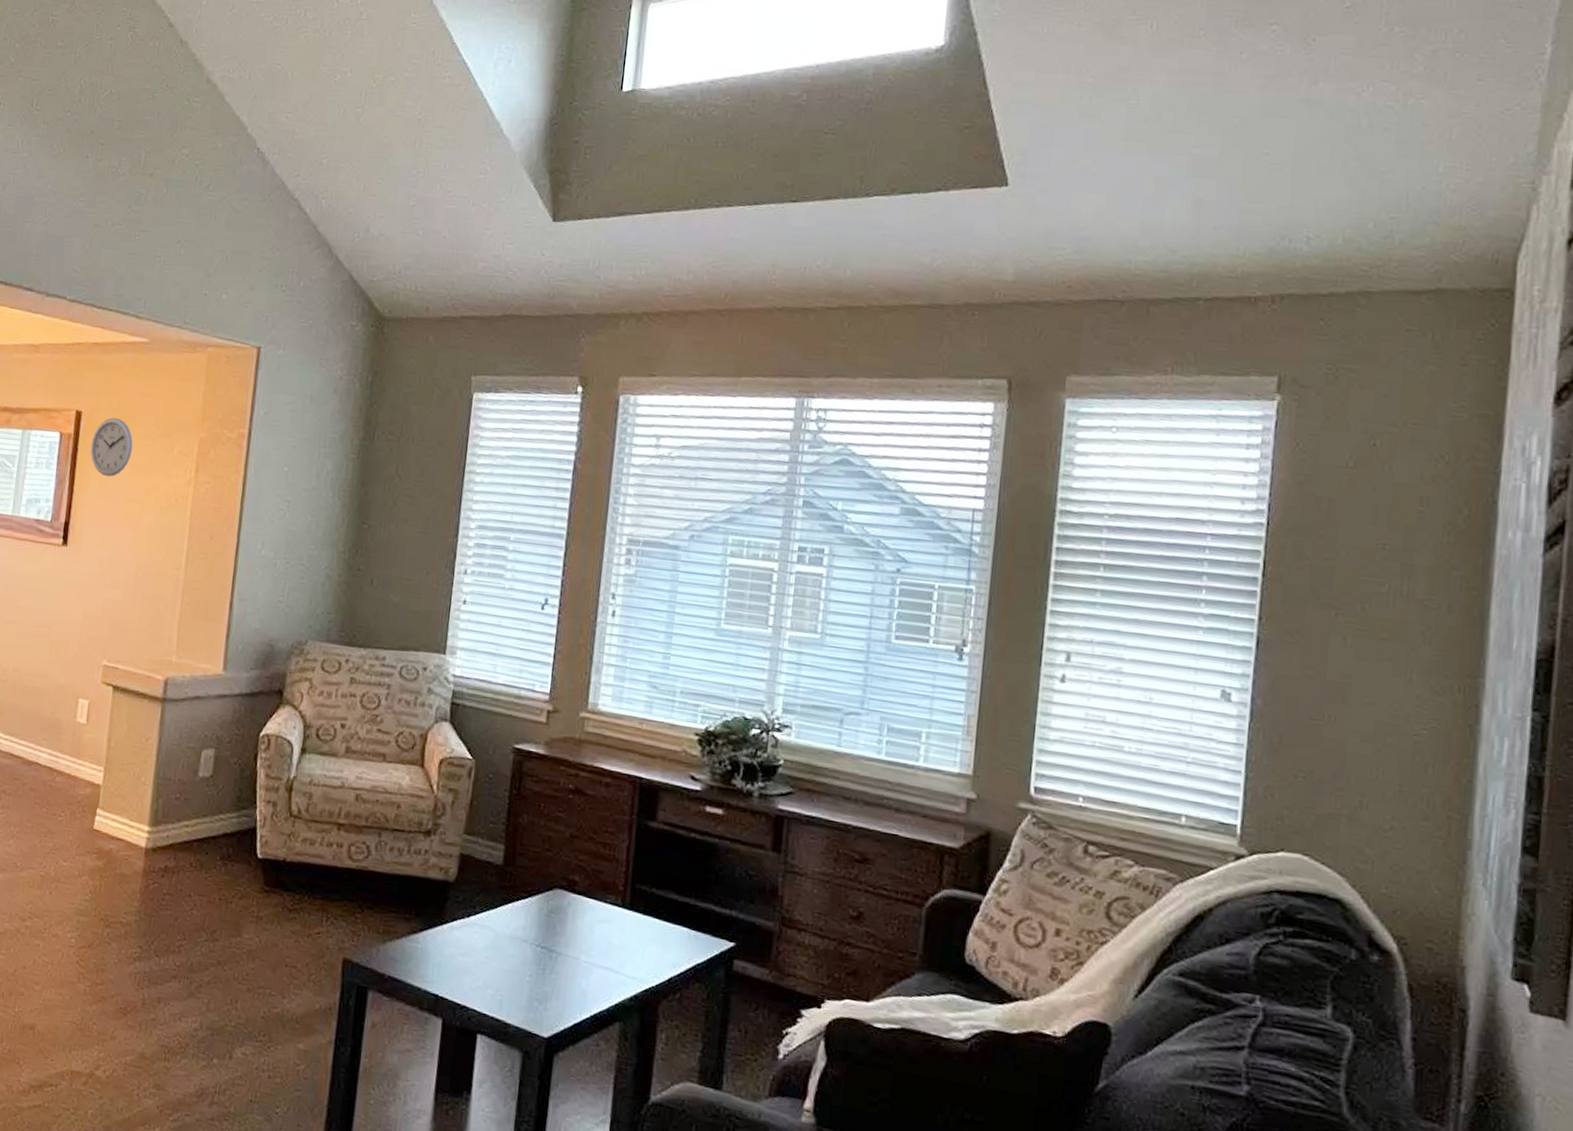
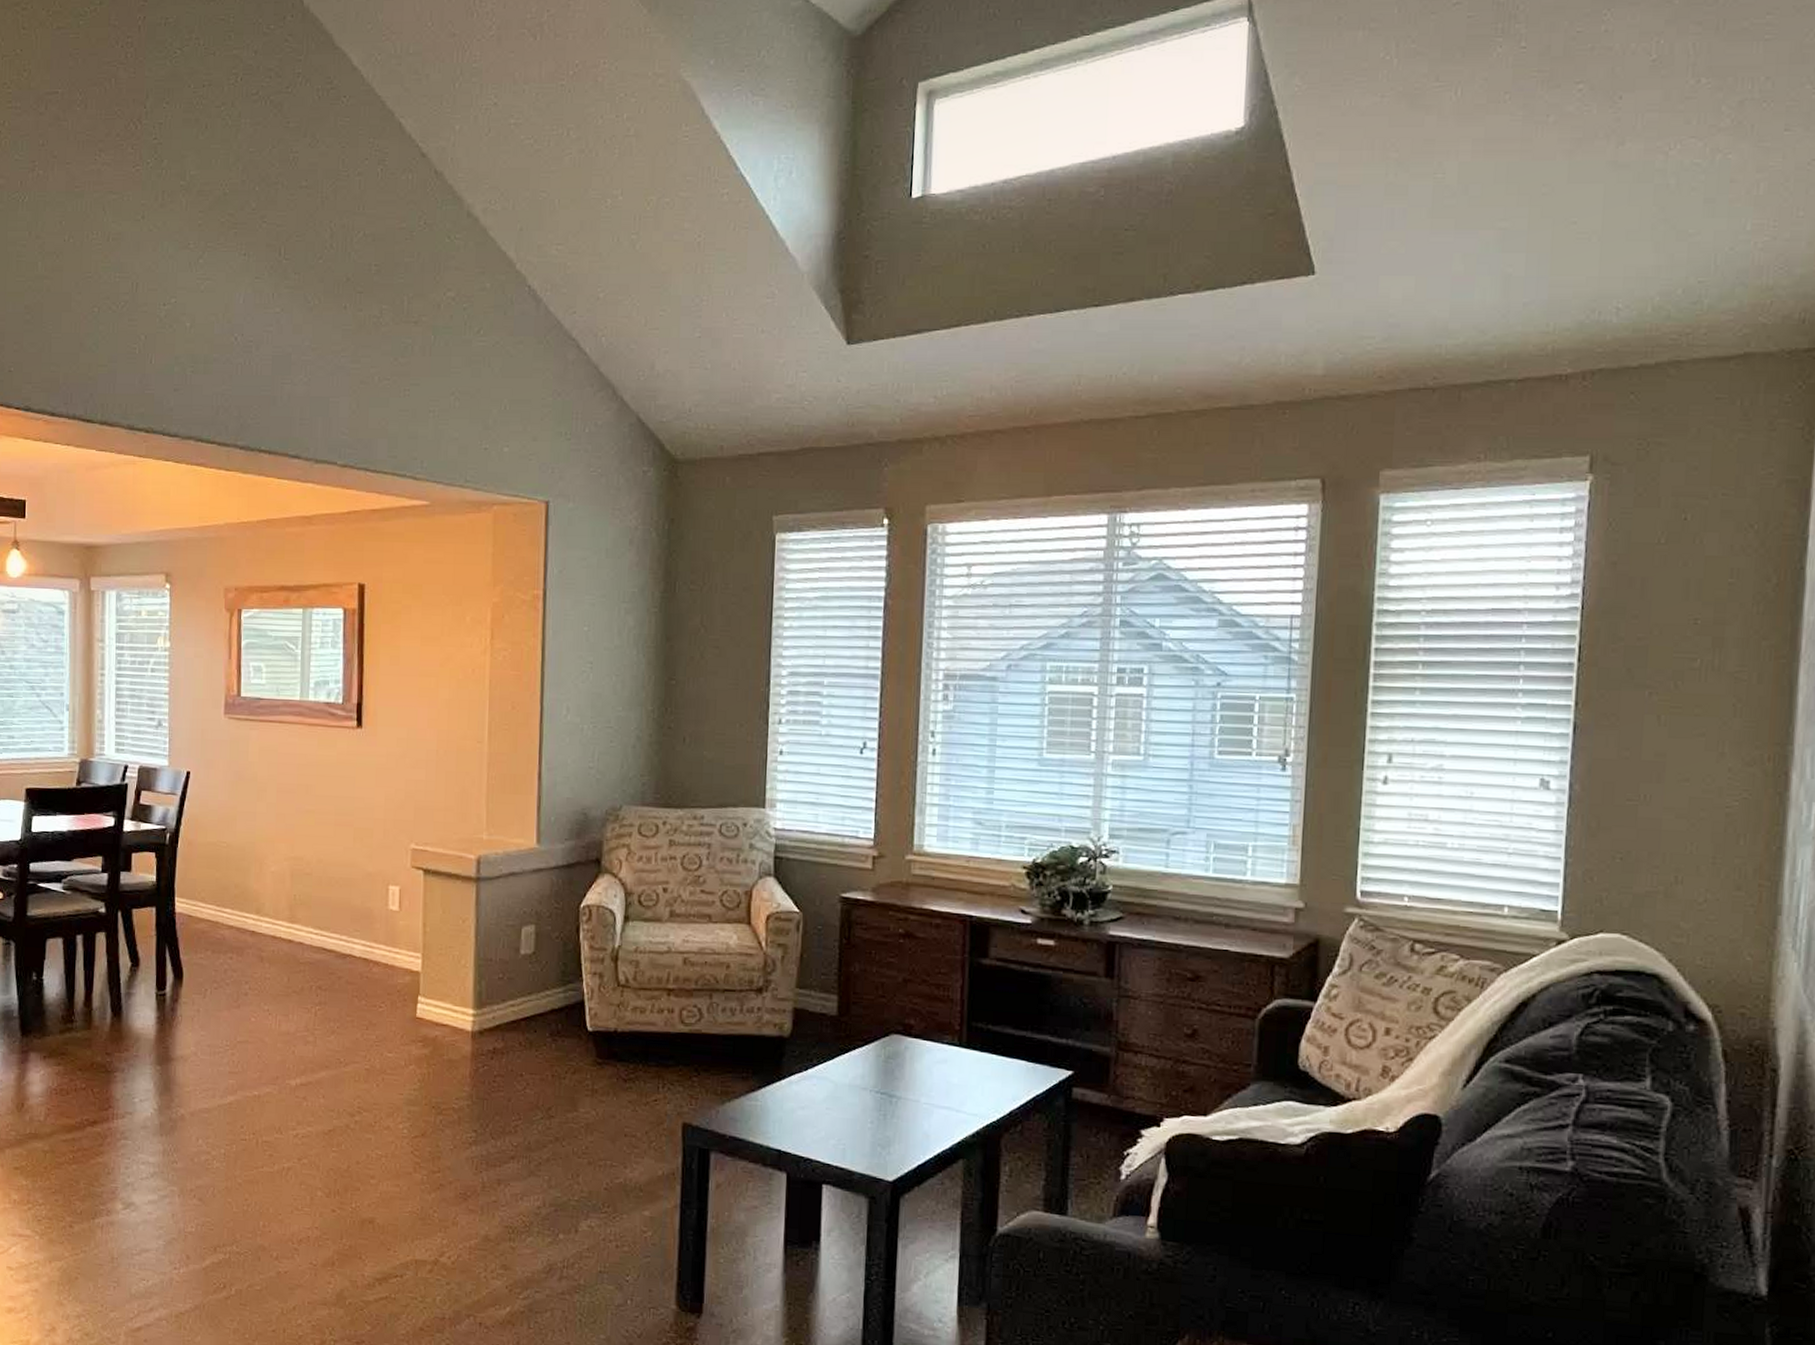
wall clock: present [90,417,133,477] -> none [377,587,423,652]

